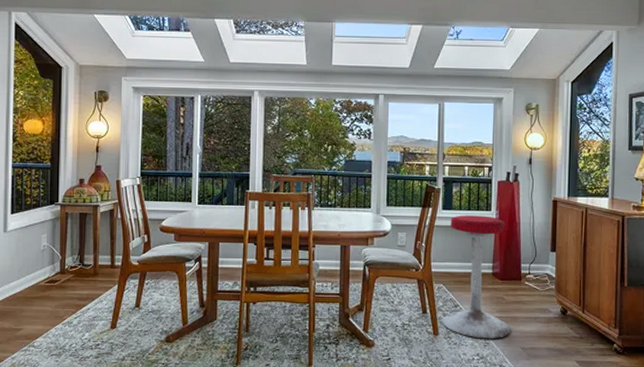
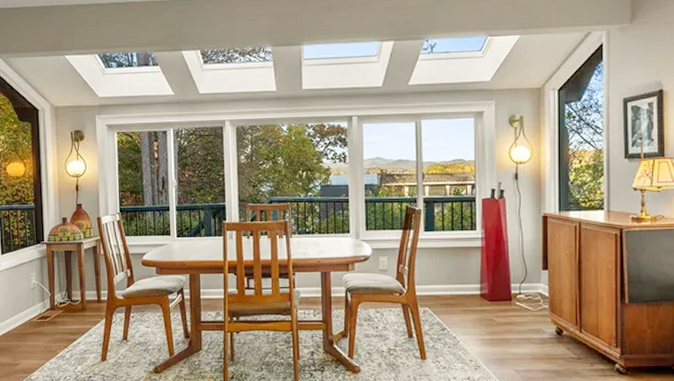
stool: present [442,215,511,339] -> none [429,235,503,362]

